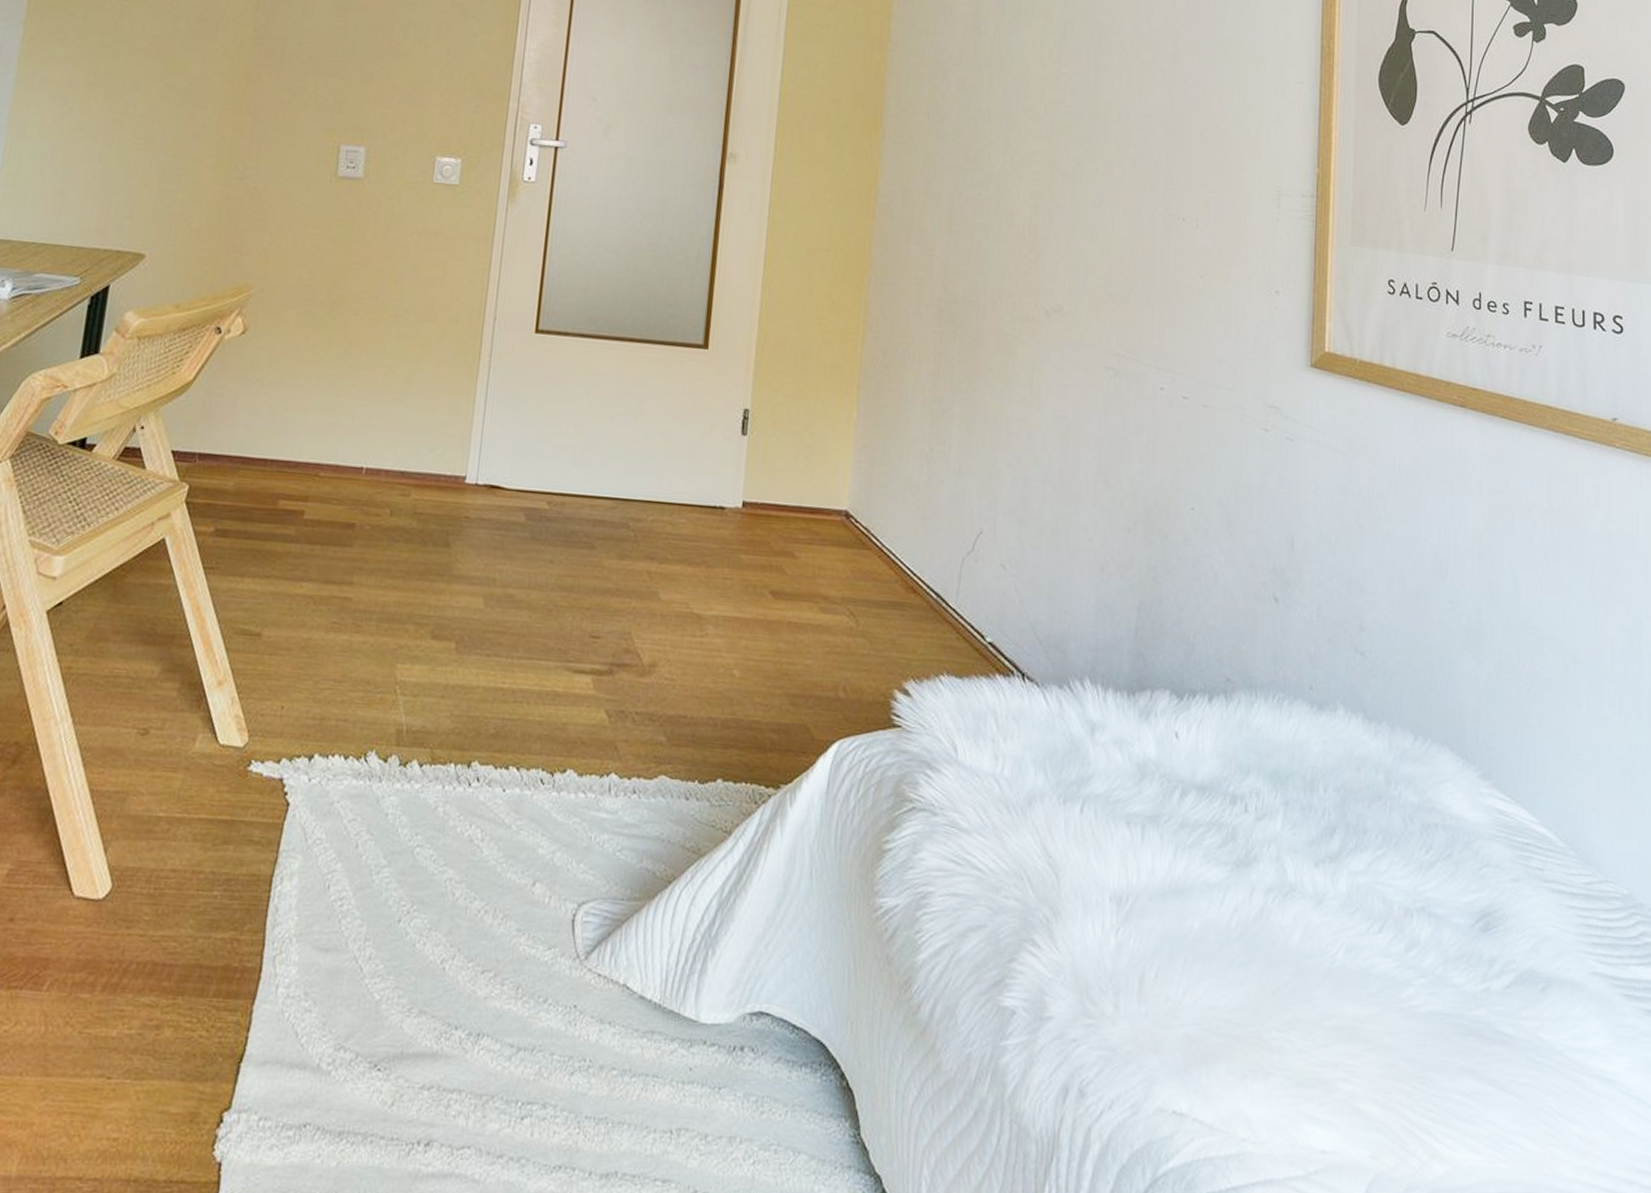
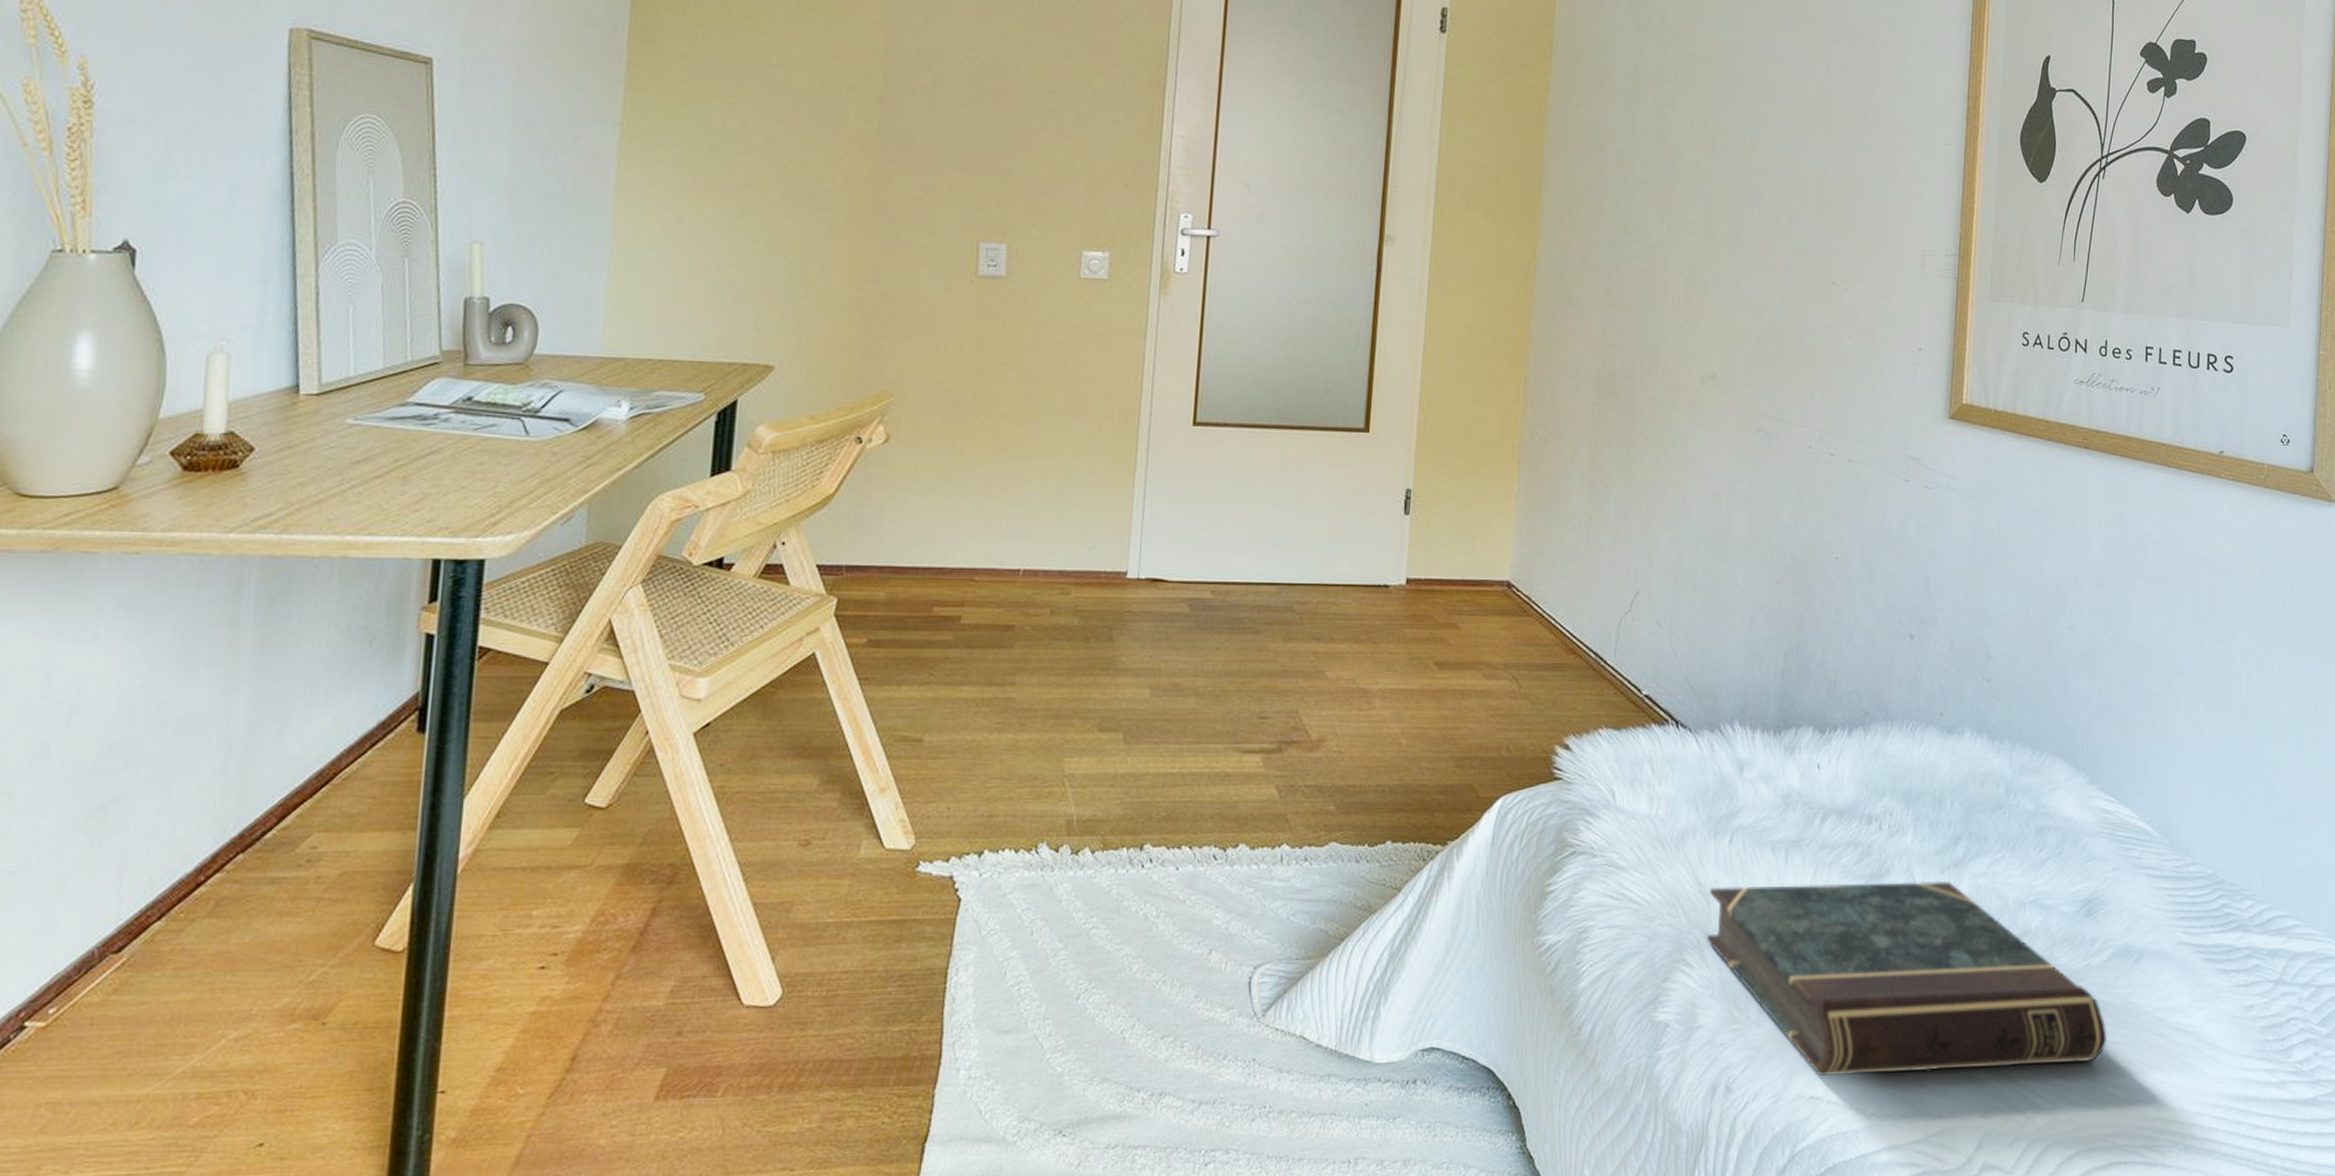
book: none [1055,860,1513,1105] -> present [1706,880,2107,1076]

